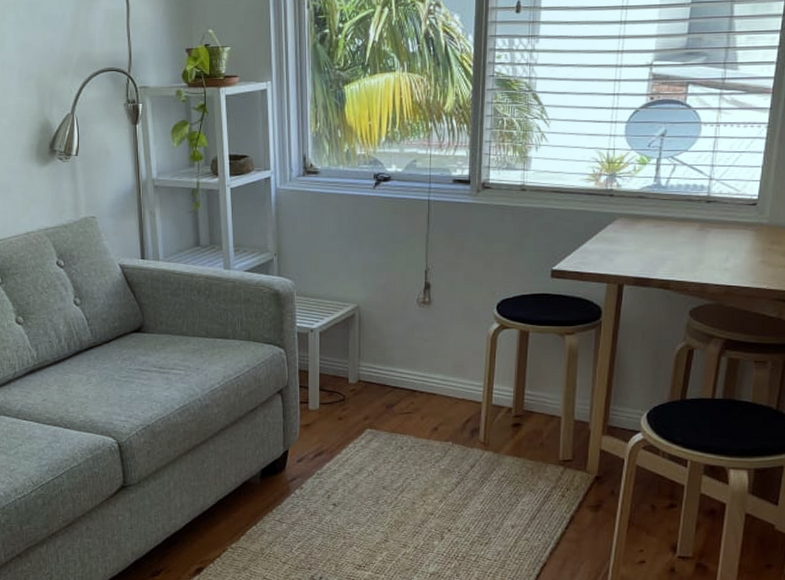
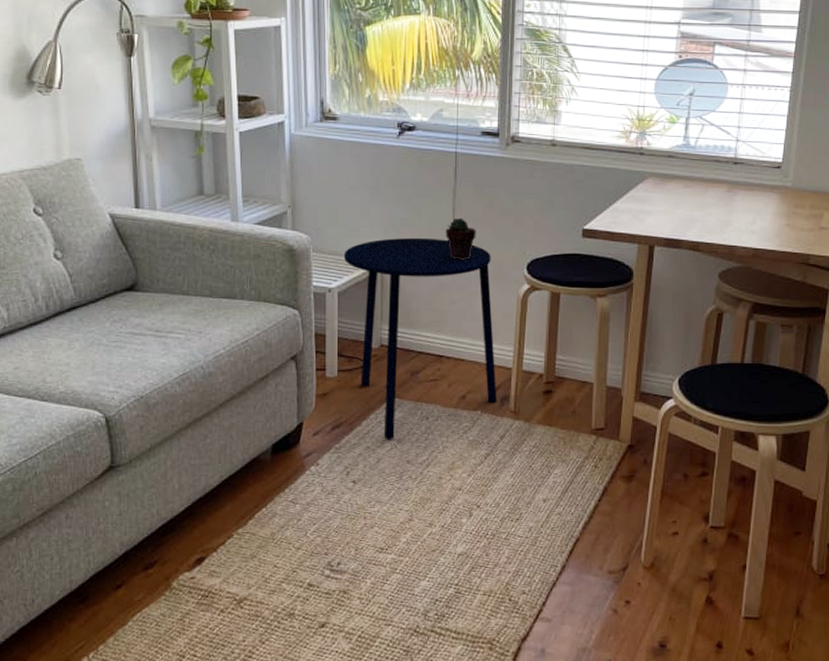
side table: none [324,281,468,467] -> present [343,237,497,439]
potted succulent: none [419,261,448,301] -> present [445,217,476,260]

